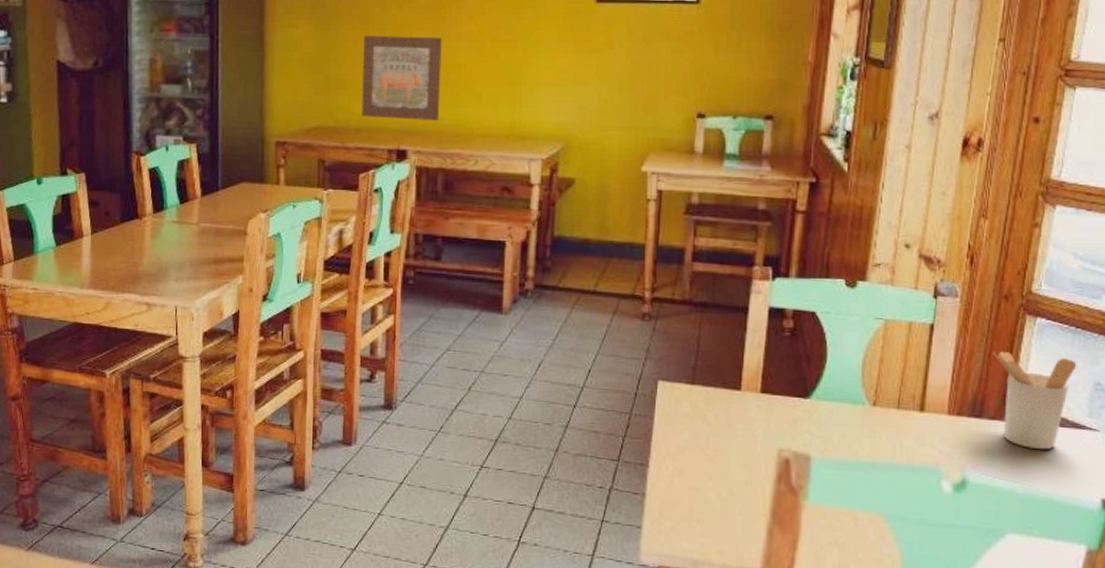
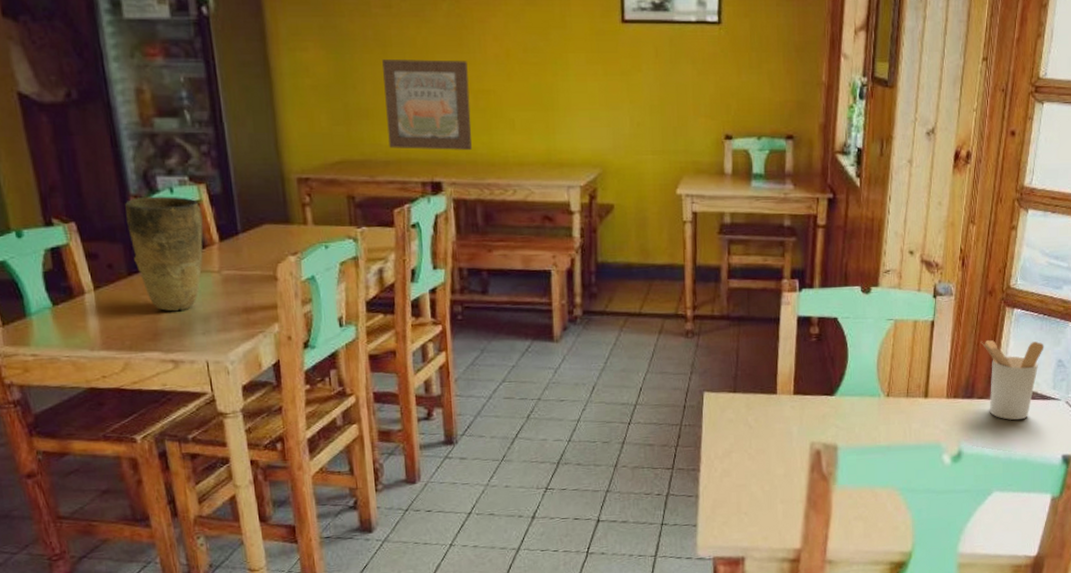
vase: none [126,153,190,258] -> present [125,196,203,312]

